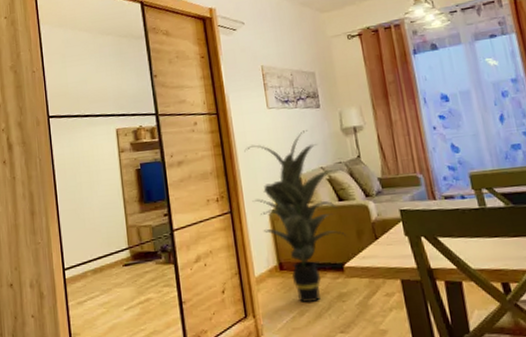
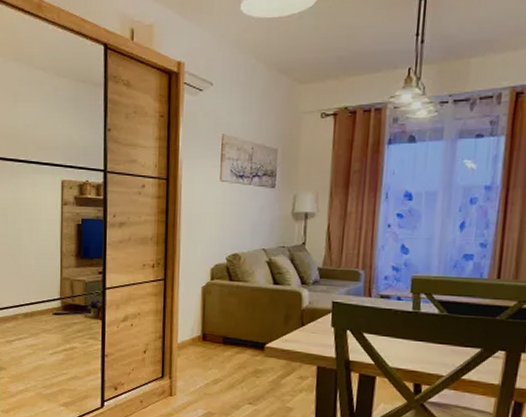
indoor plant: present [244,130,346,304] -> none [188,209,286,374]

